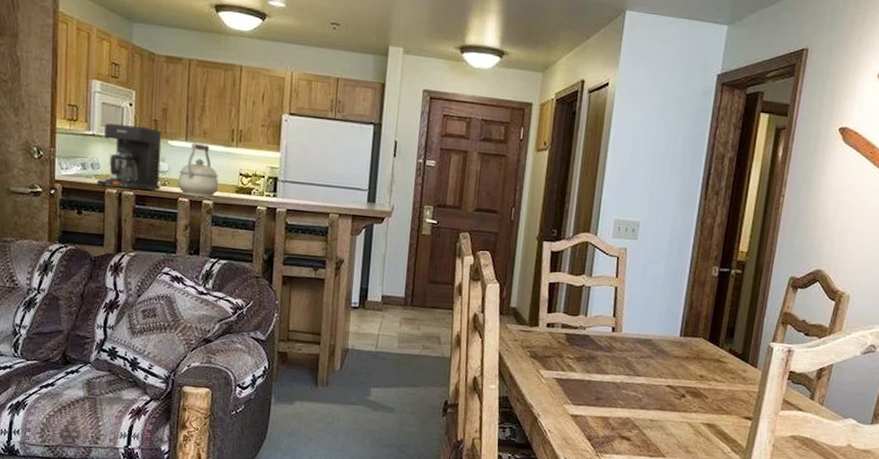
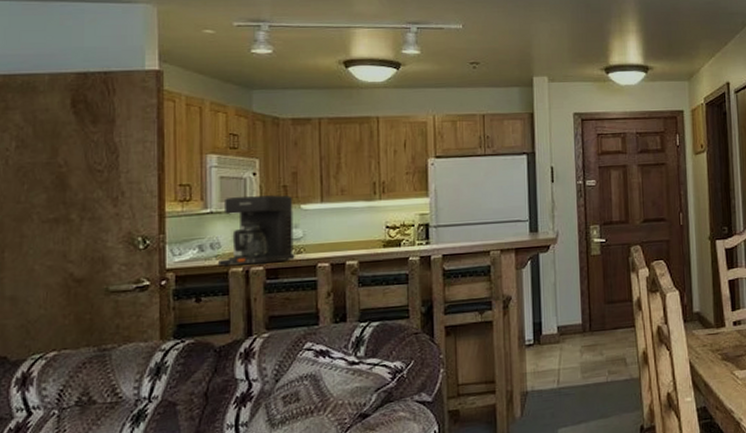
kettle: present [177,142,219,199] -> none [314,202,364,261]

